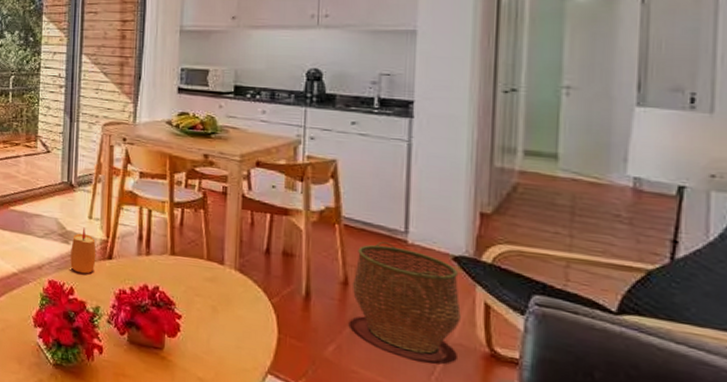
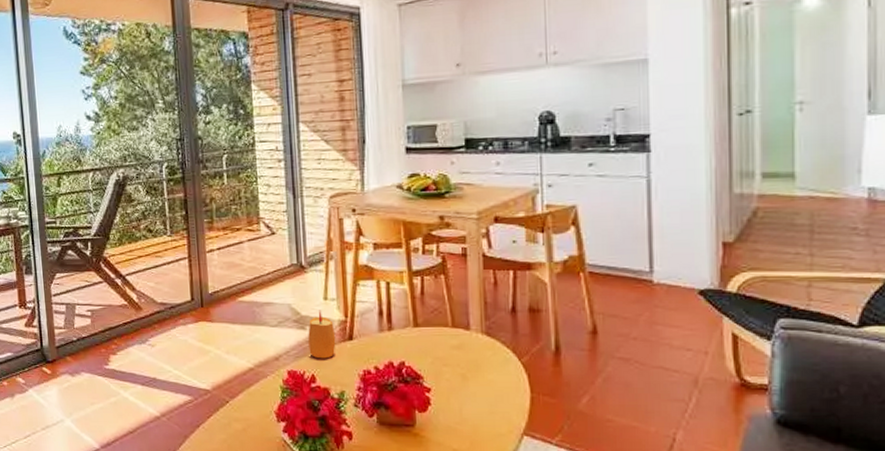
basket: present [352,241,462,354] -> none [601,284,711,392]

